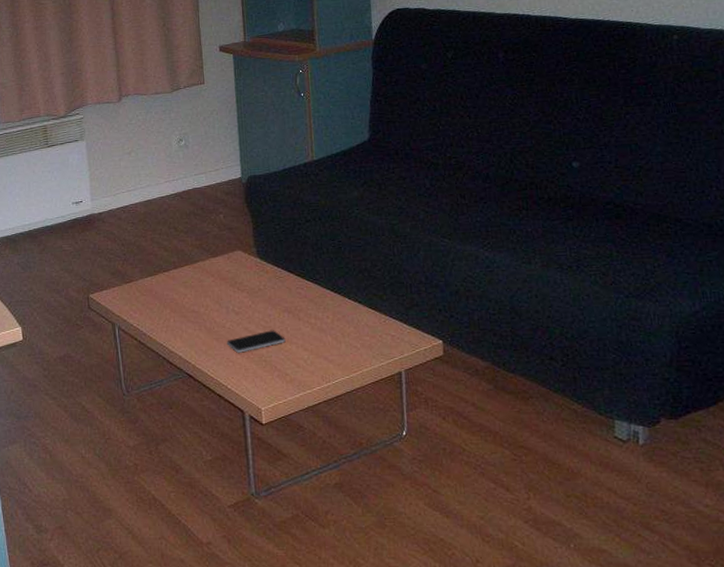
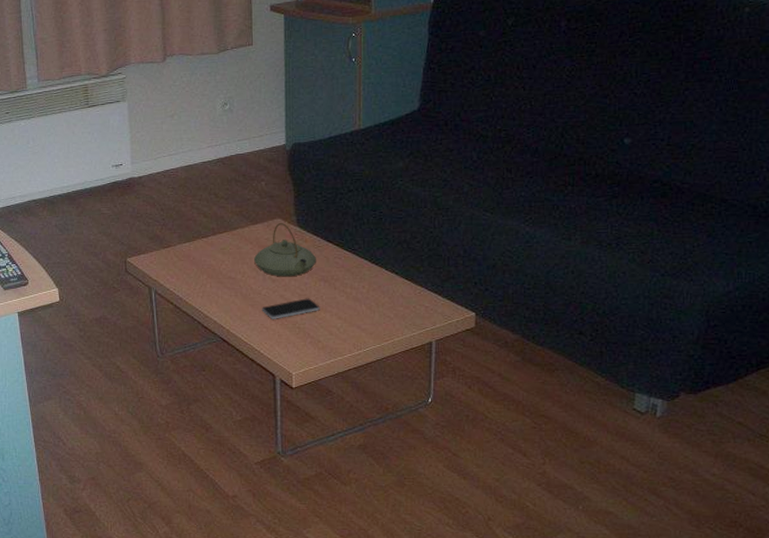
teapot: none [215,255,279,309] -> present [253,223,316,277]

